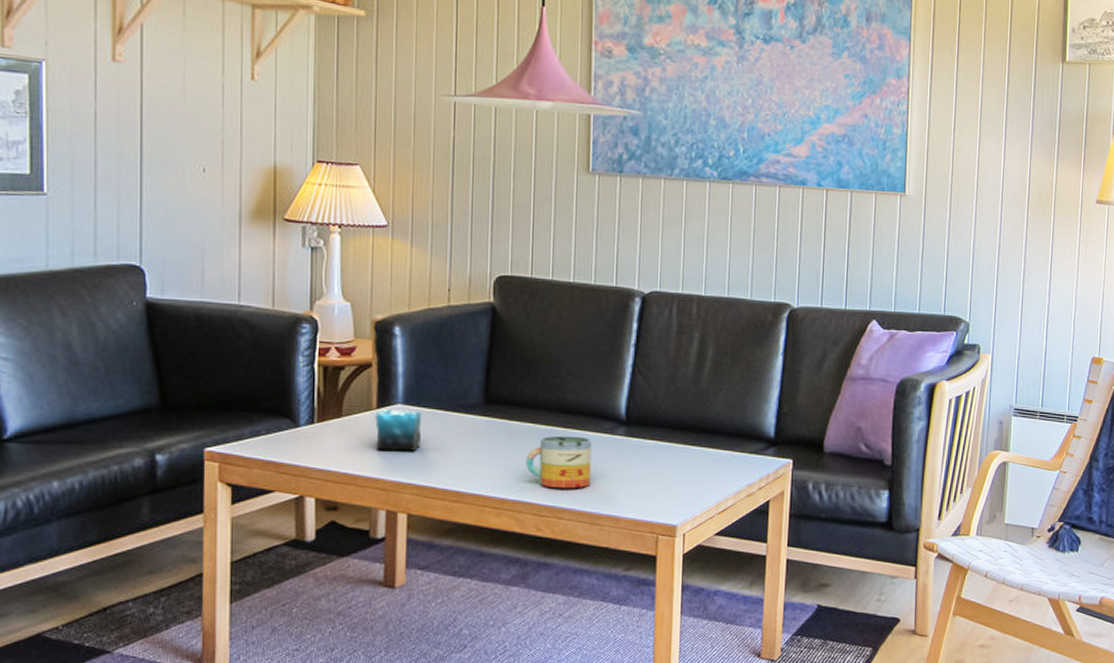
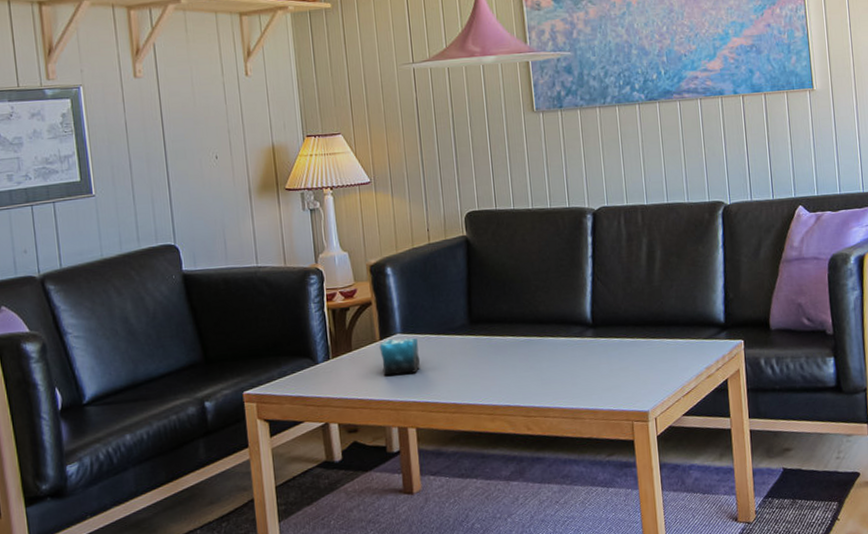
mug: present [526,435,592,489] -> none [510,343,569,391]

